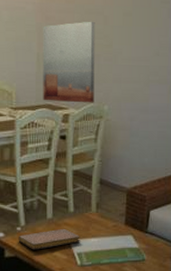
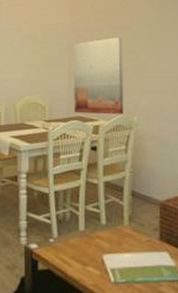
notebook: present [18,228,80,250] -> none [51,241,113,264]

